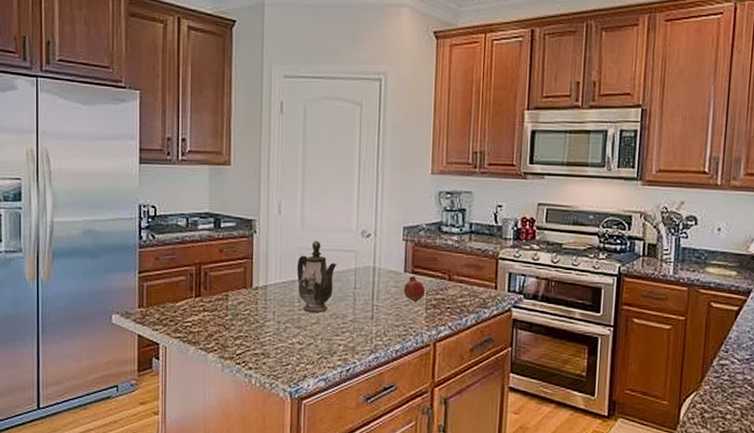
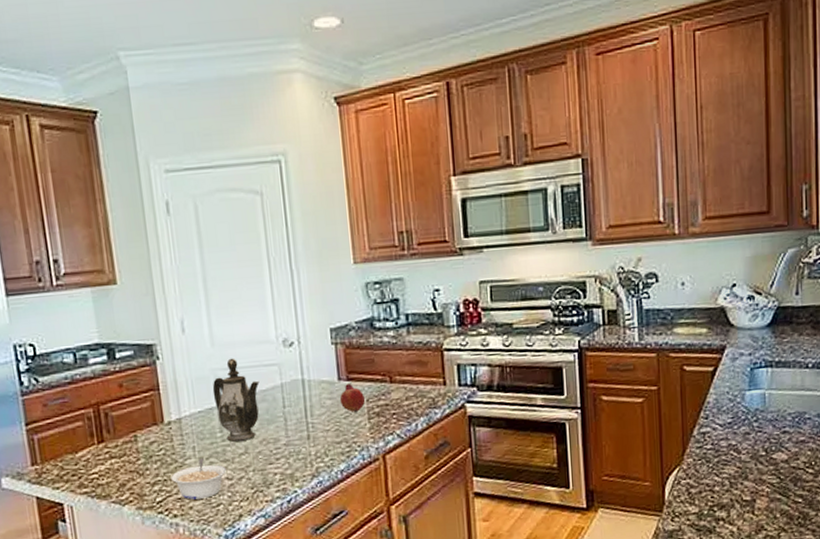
legume: none [251,322,298,357] -> present [171,458,226,500]

